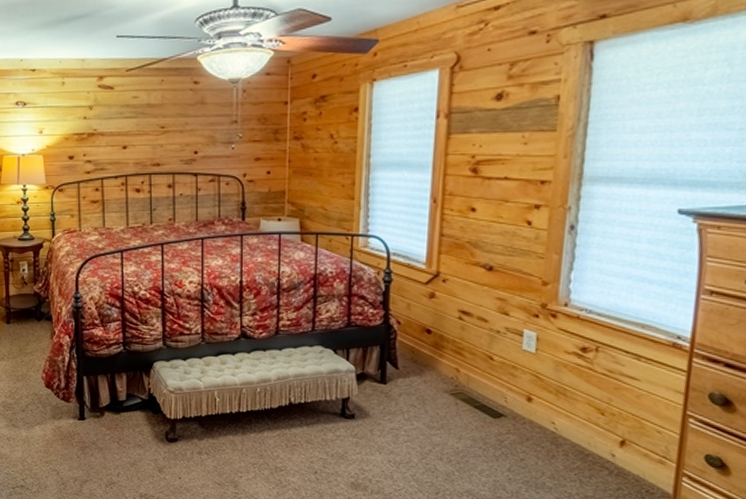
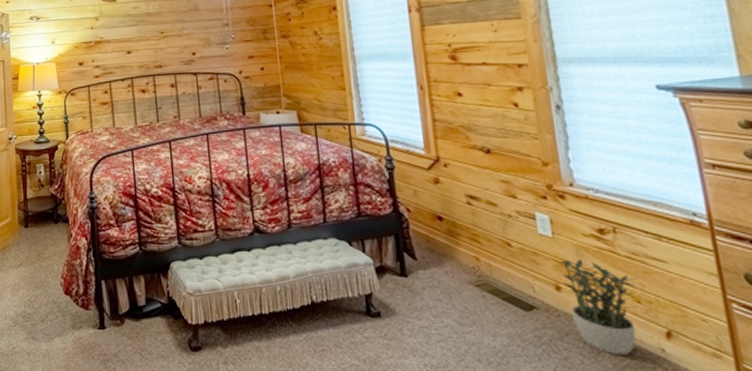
potted plant: none [530,373,607,460] -> present [553,258,637,356]

